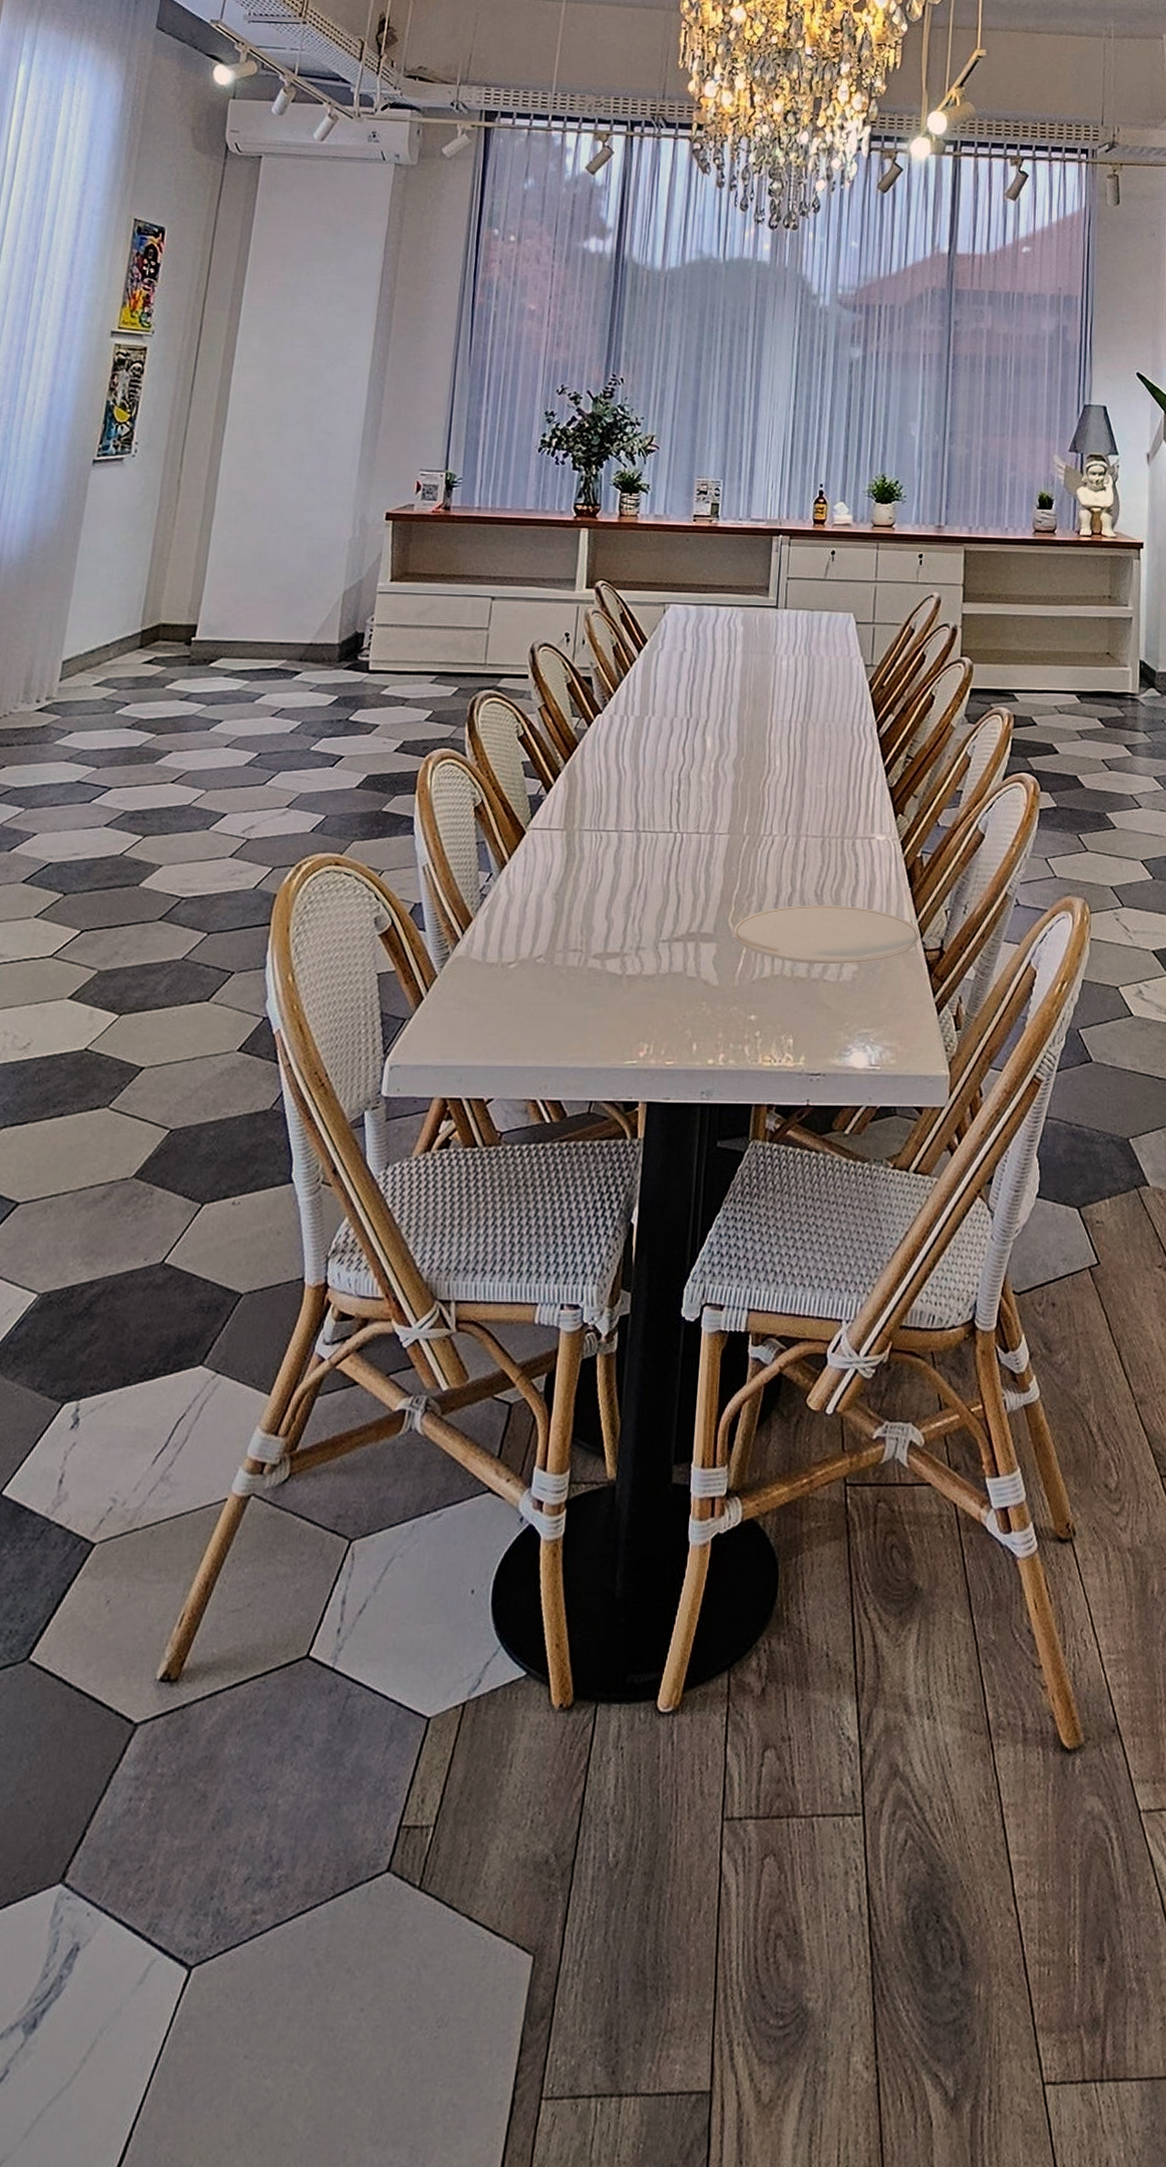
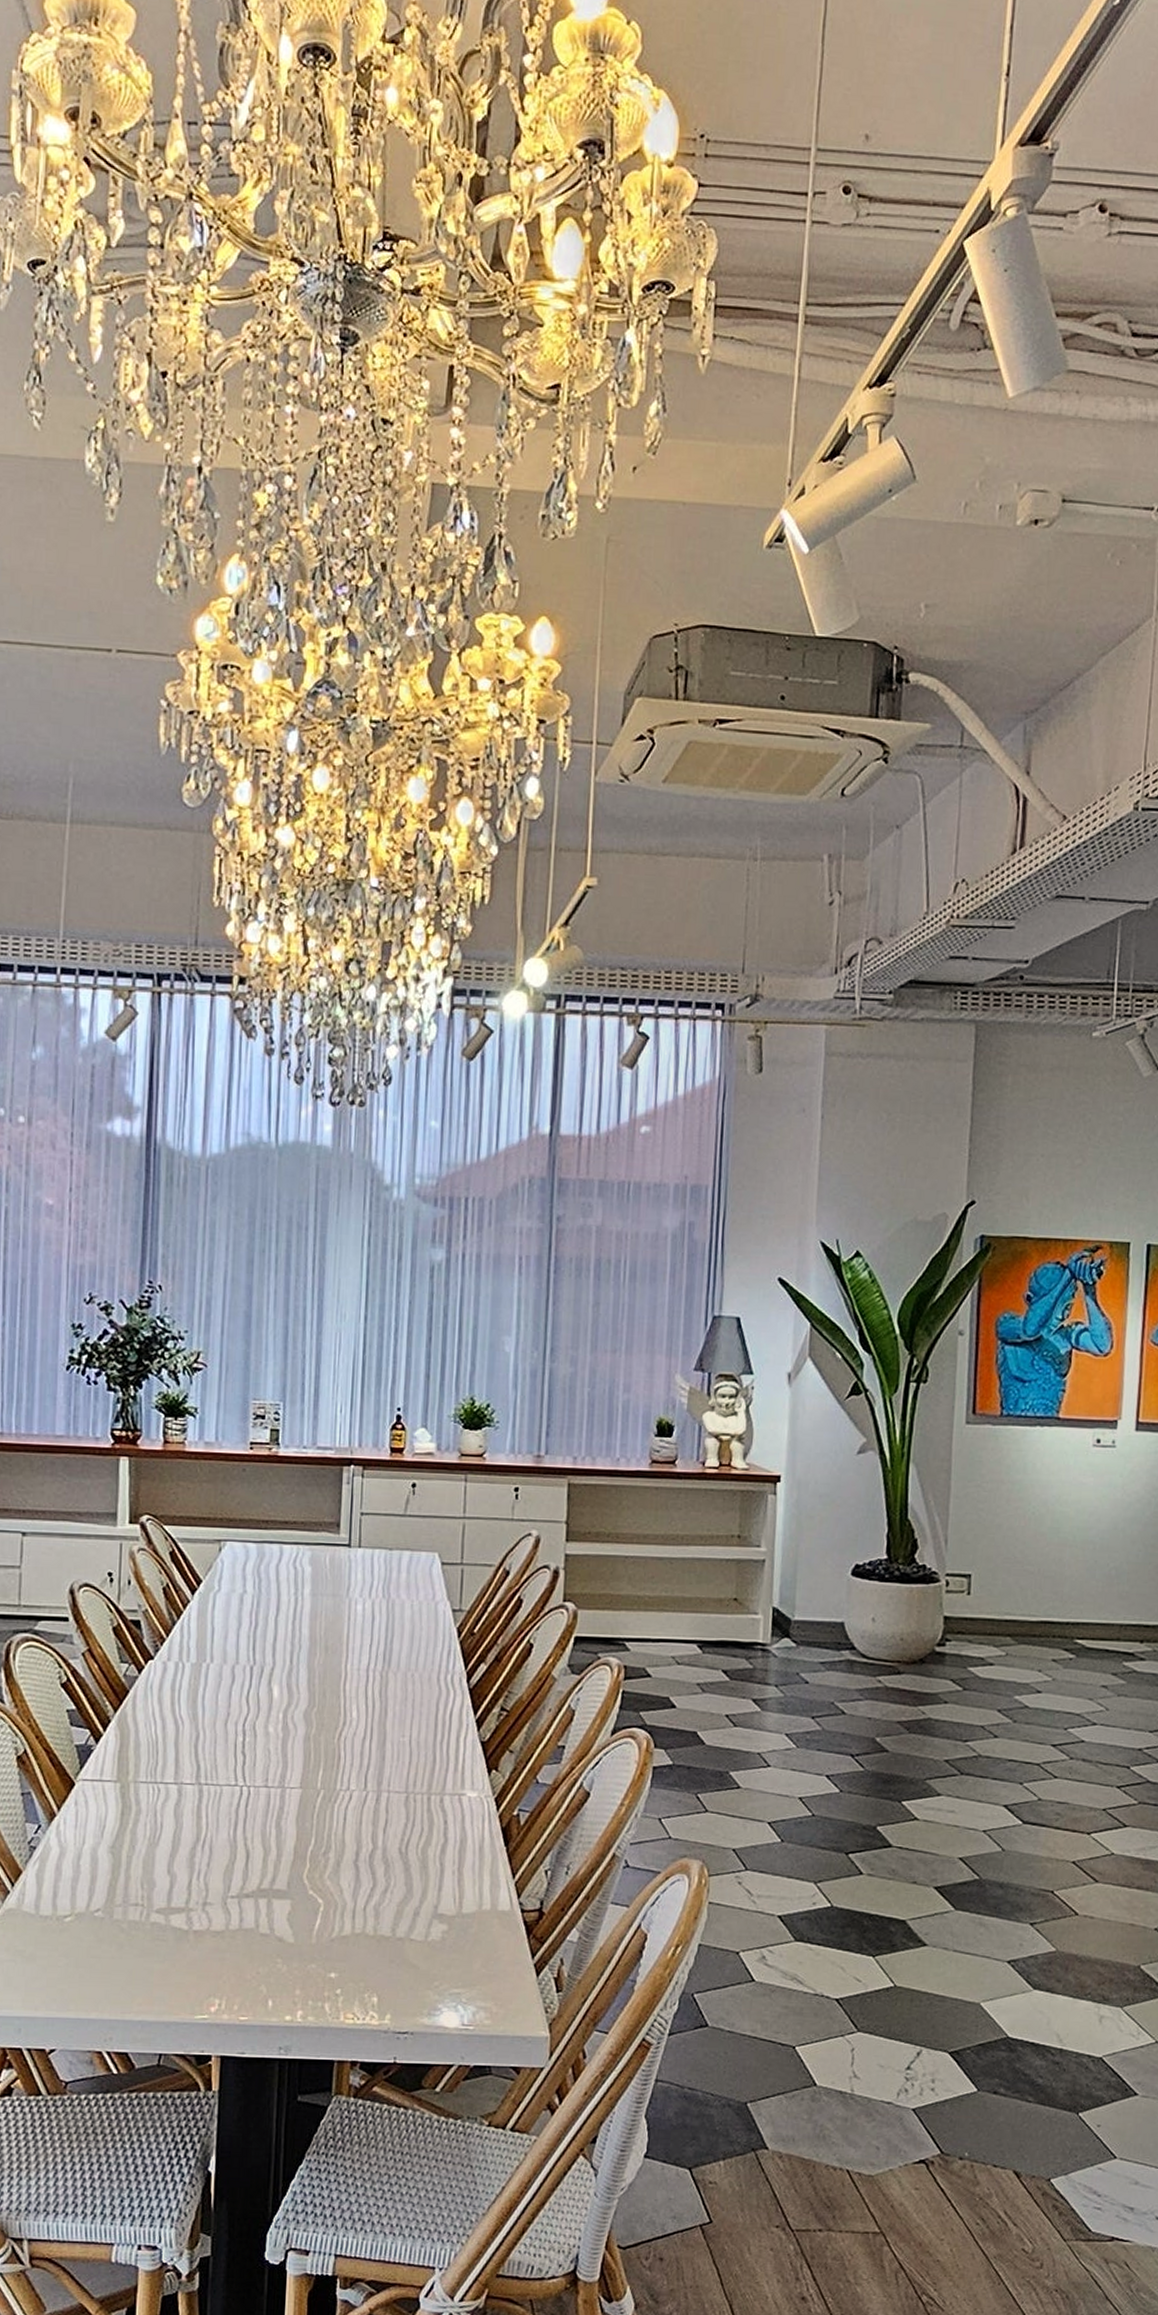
plate: present [733,905,921,965] -> none [308,1862,518,1924]

